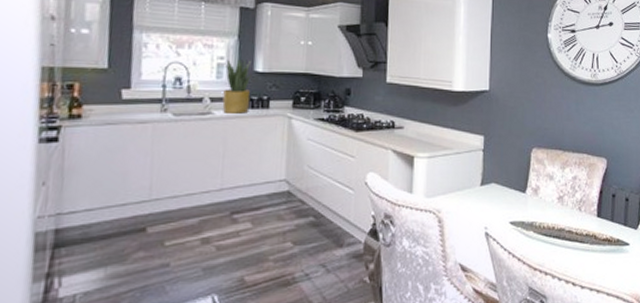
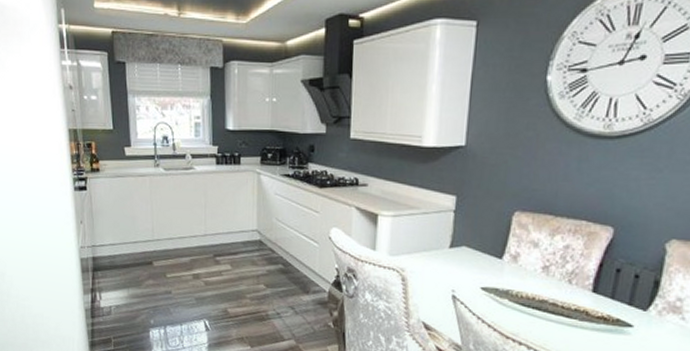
planter: present [222,59,251,114] -> none [201,118,224,169]

